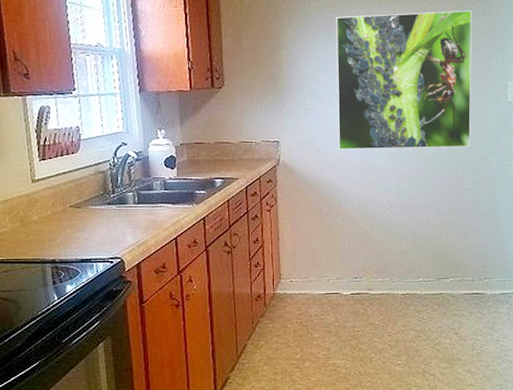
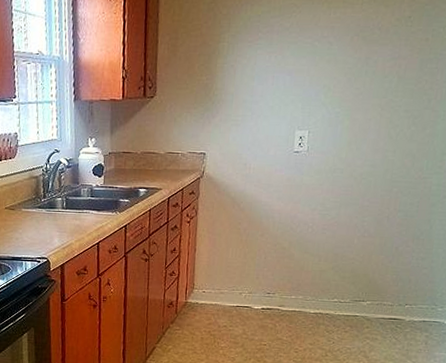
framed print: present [336,10,472,150] -> none [266,12,435,167]

